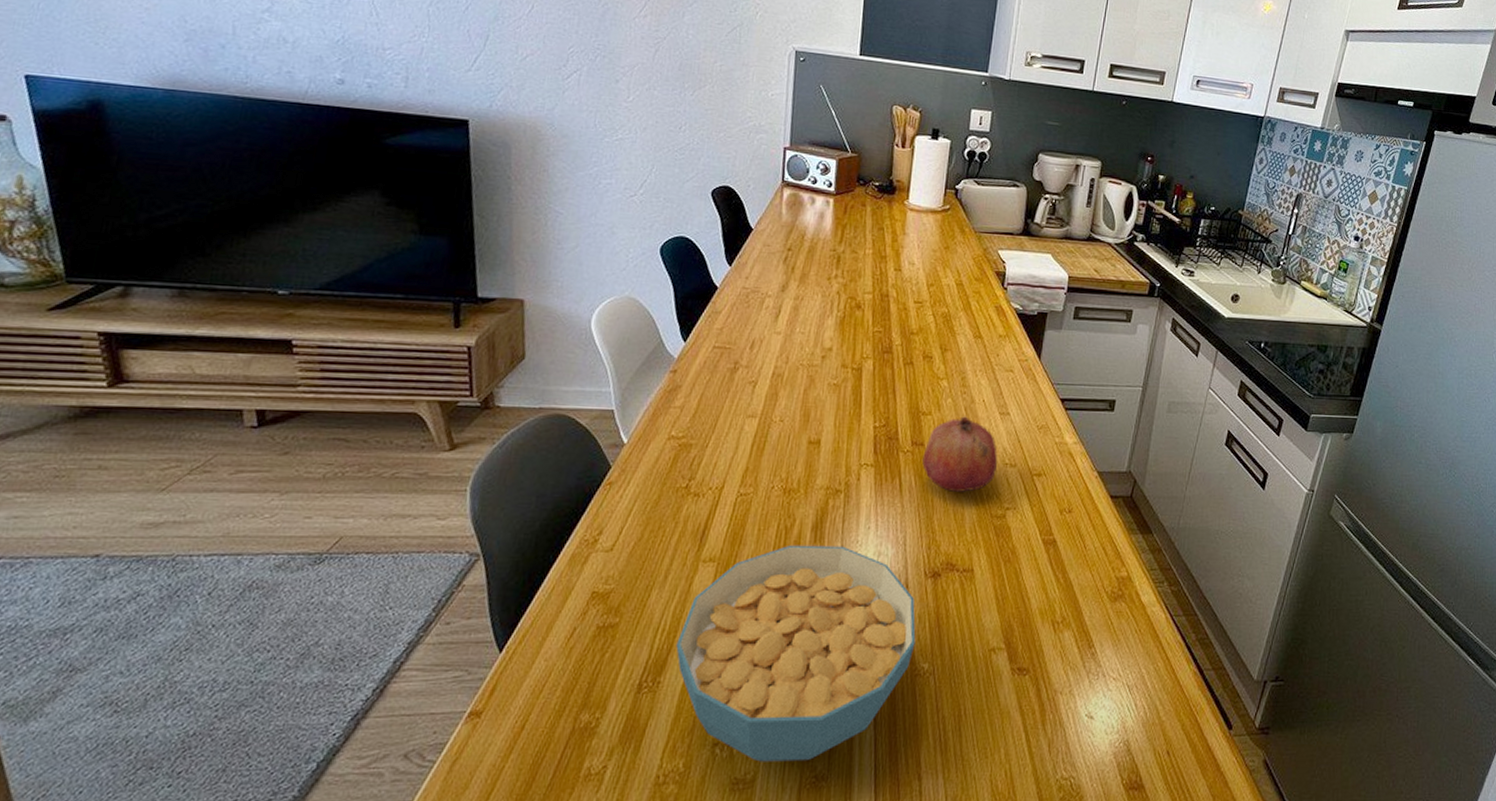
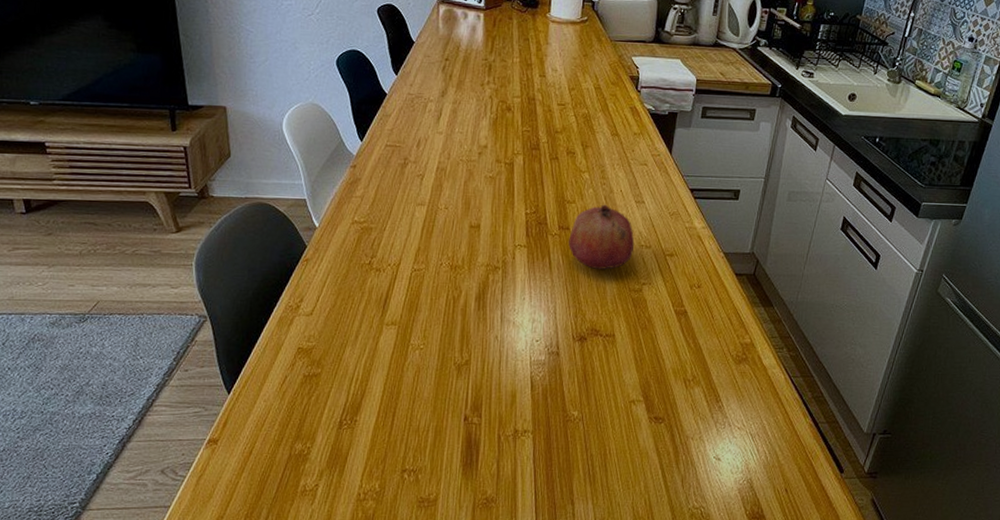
cereal bowl: present [676,544,916,762] -> none [368,312,567,486]

